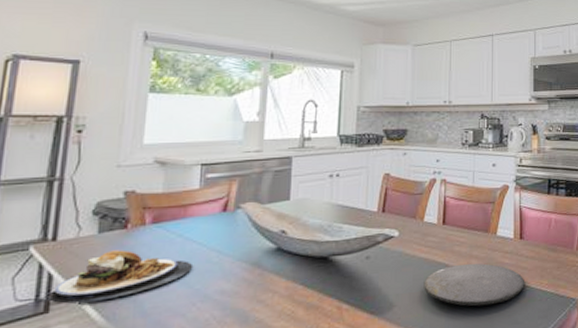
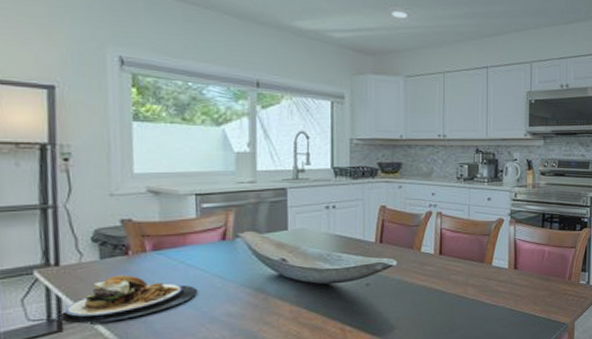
plate: present [424,263,526,306] -> none [422,290,519,329]

